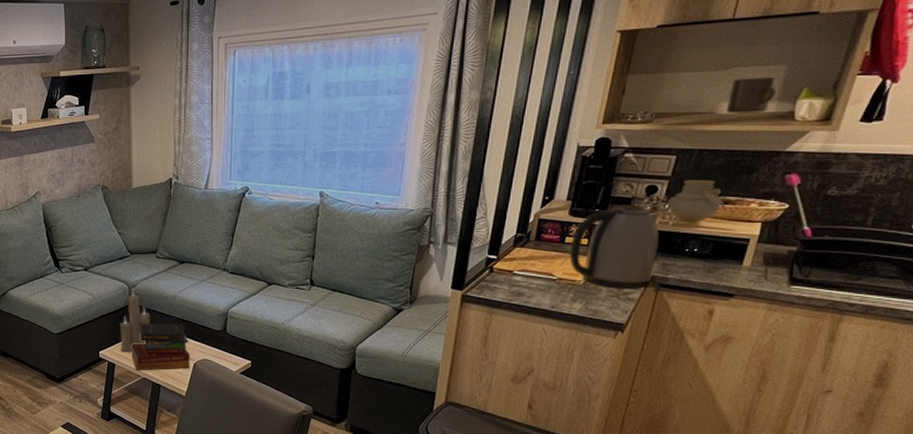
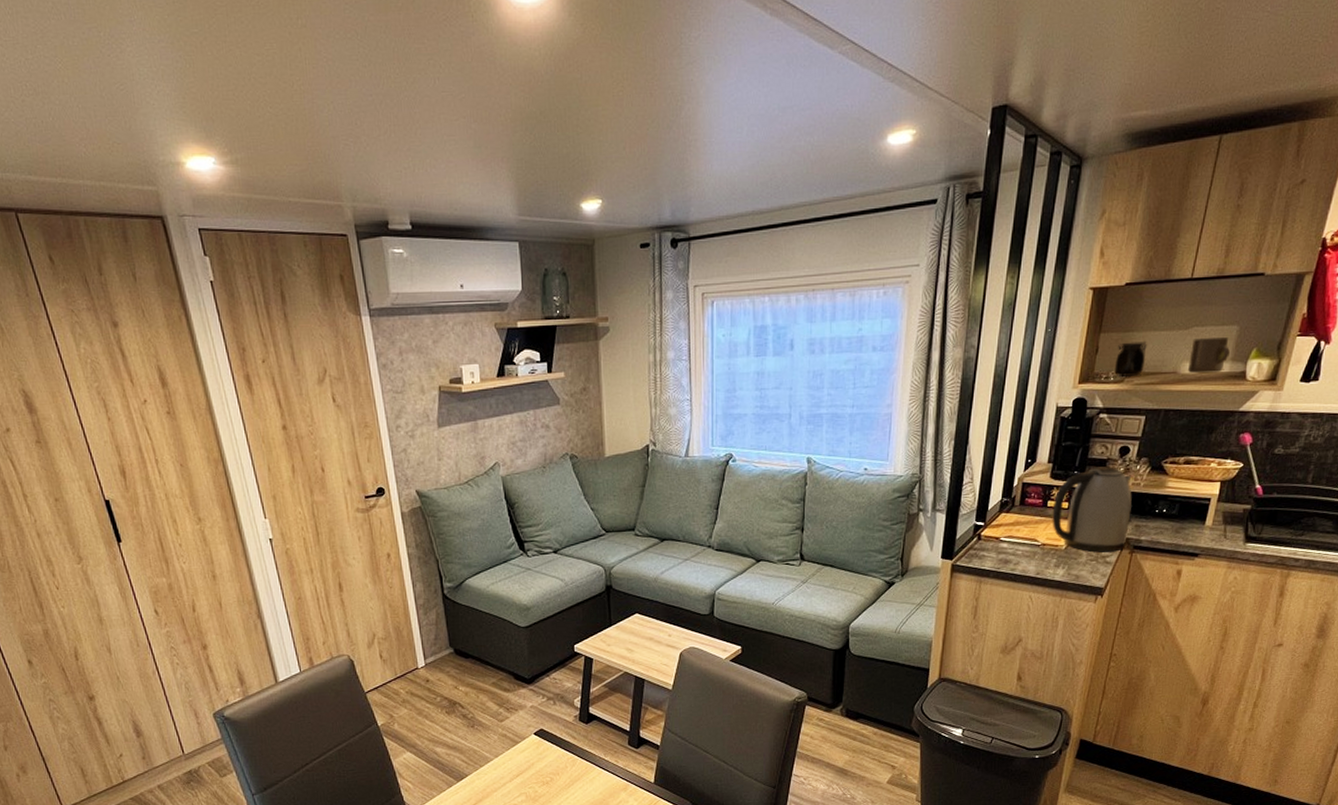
candle: present [120,289,150,352] -> none [597,572,630,644]
books: present [130,323,190,371] -> none [609,608,676,665]
jar: none [642,82,680,117] -> present [1114,341,1147,376]
jar: present [669,179,727,222] -> none [1140,439,1191,483]

